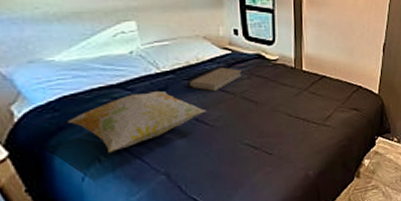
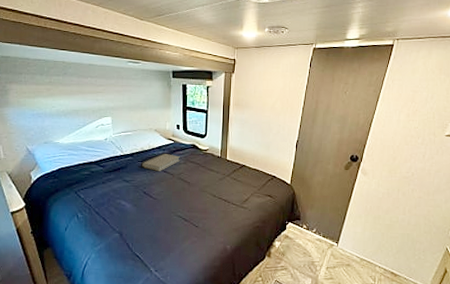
decorative pillow: present [67,90,207,153] -> none [61,168,153,212]

